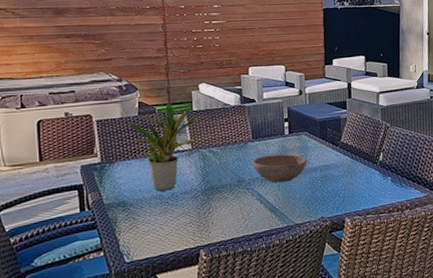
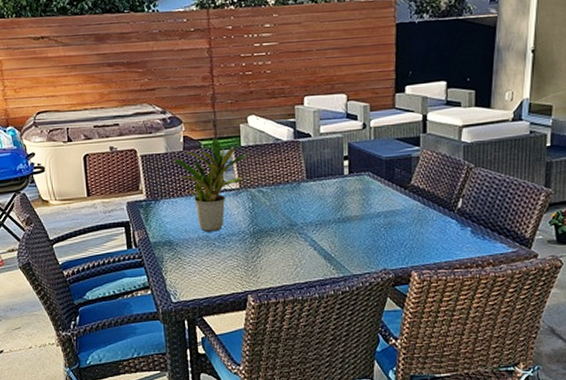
bowl: present [252,154,307,183] -> none [306,197,369,228]

